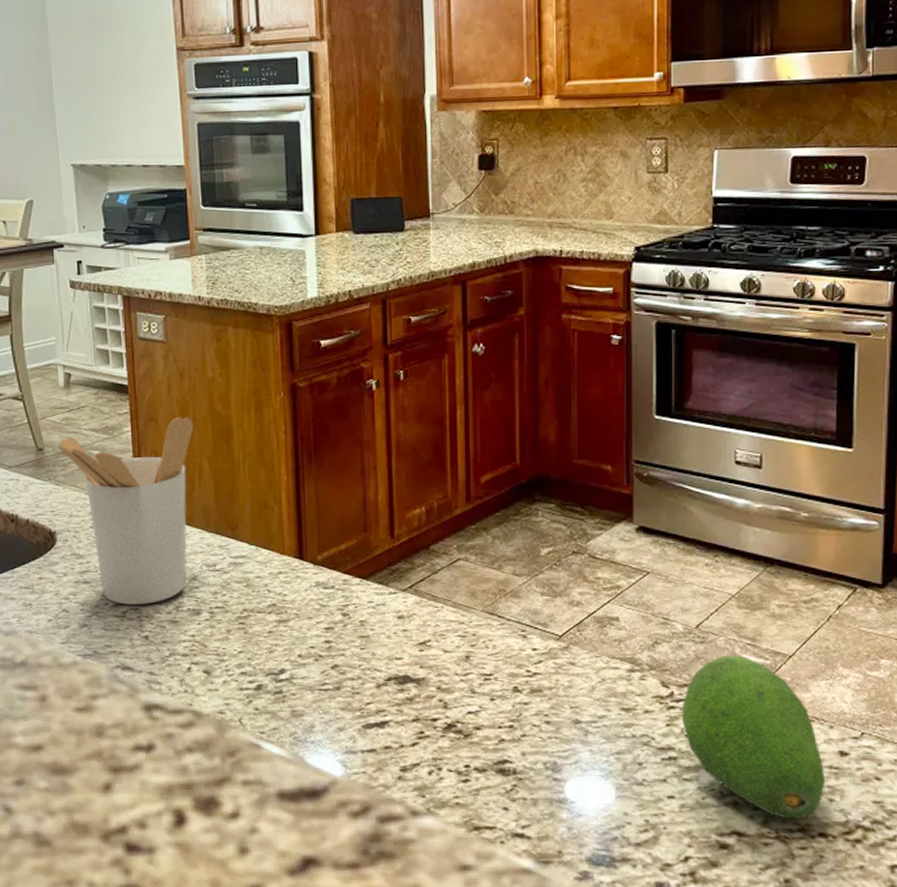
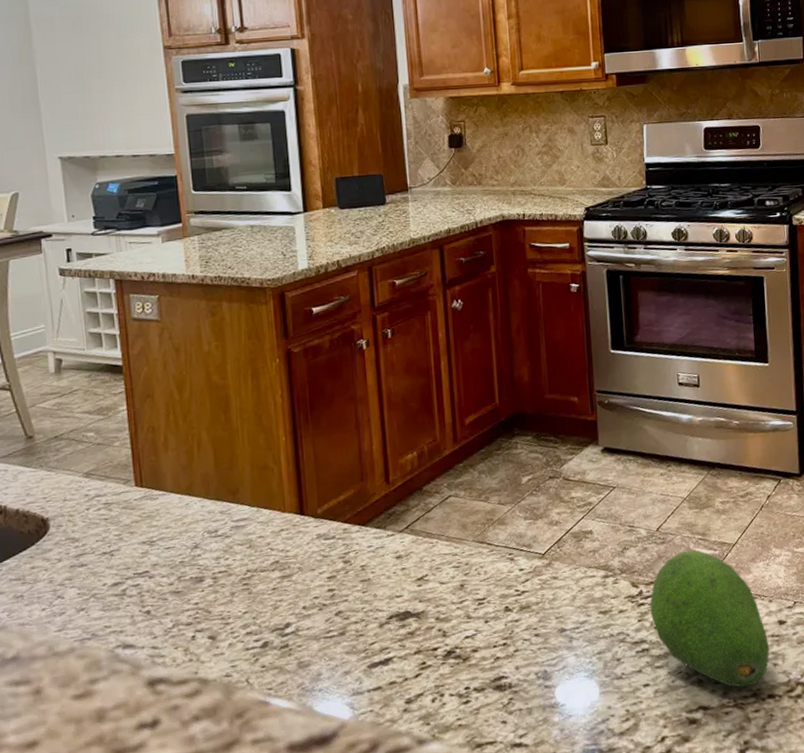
utensil holder: present [57,417,193,605] -> none [48,391,191,583]

